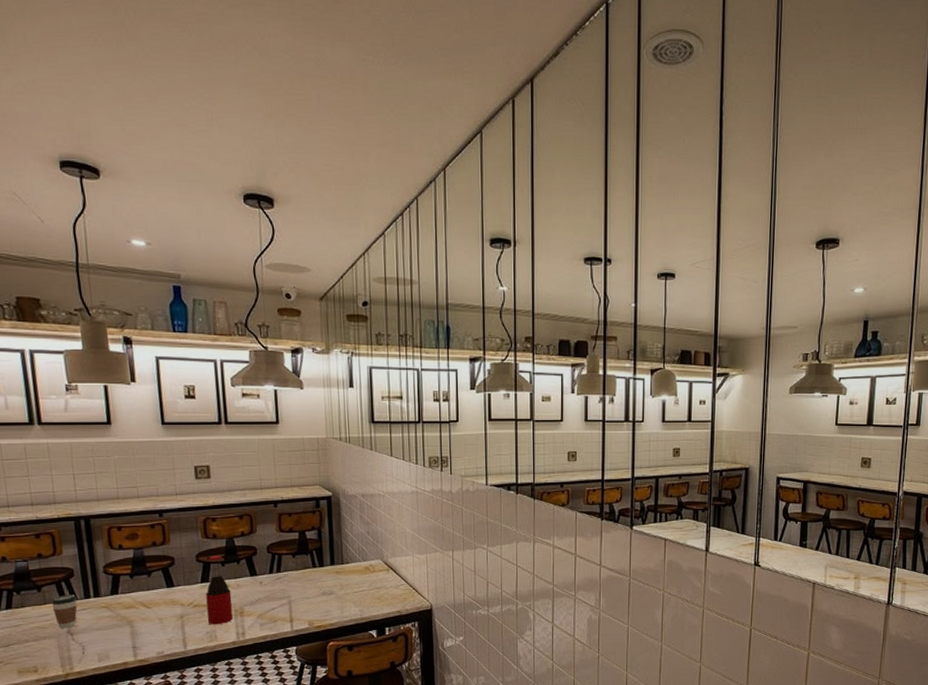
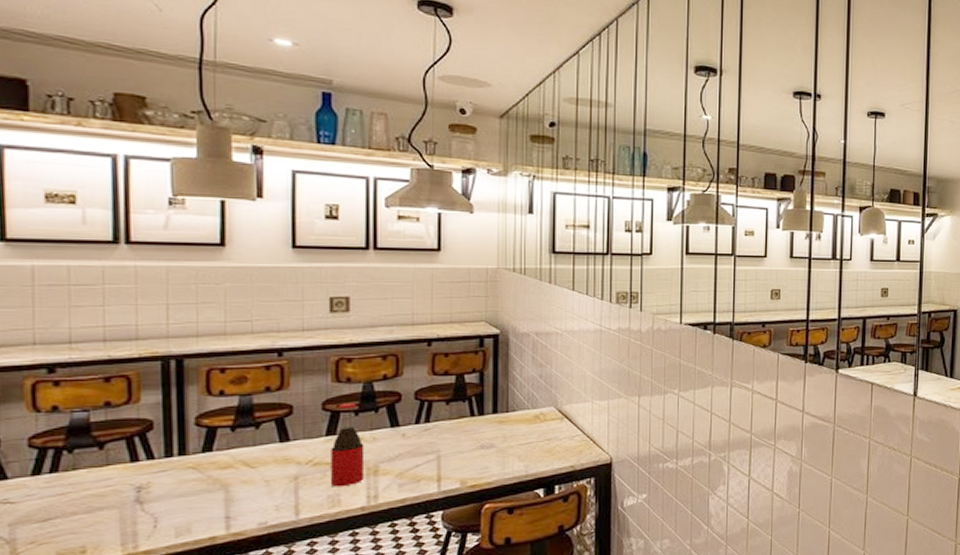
coffee cup: present [51,594,78,628] -> none [117,452,155,496]

